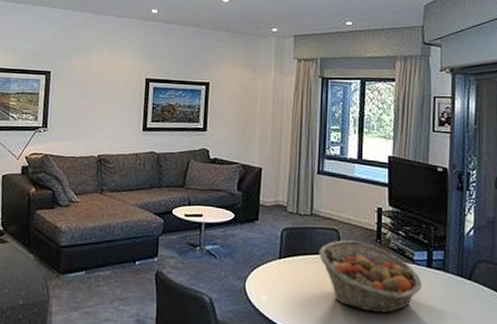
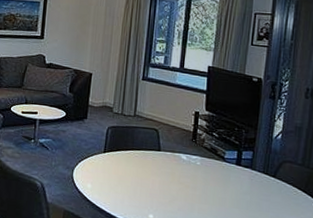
fruit basket: present [319,240,422,313] -> none [139,138,231,203]

